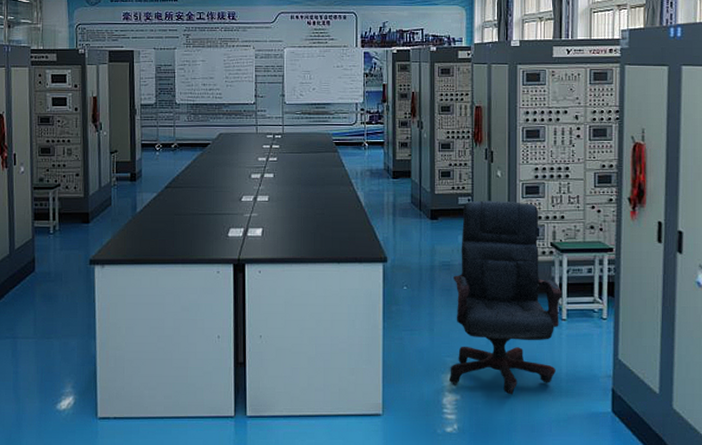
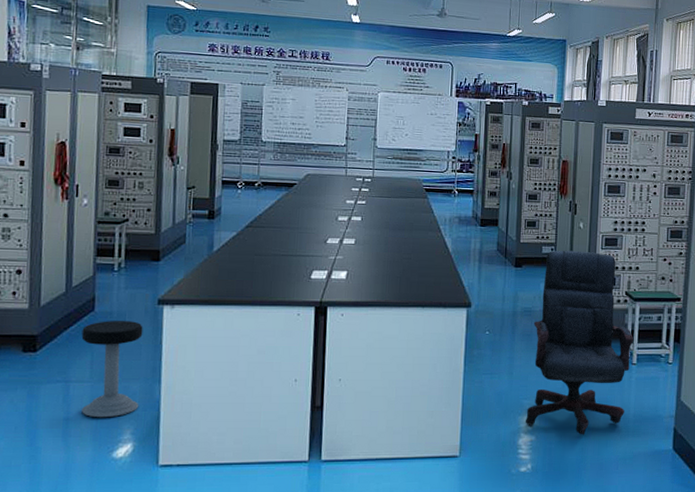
stool: none [25,279,78,372] -> present [81,320,143,418]

